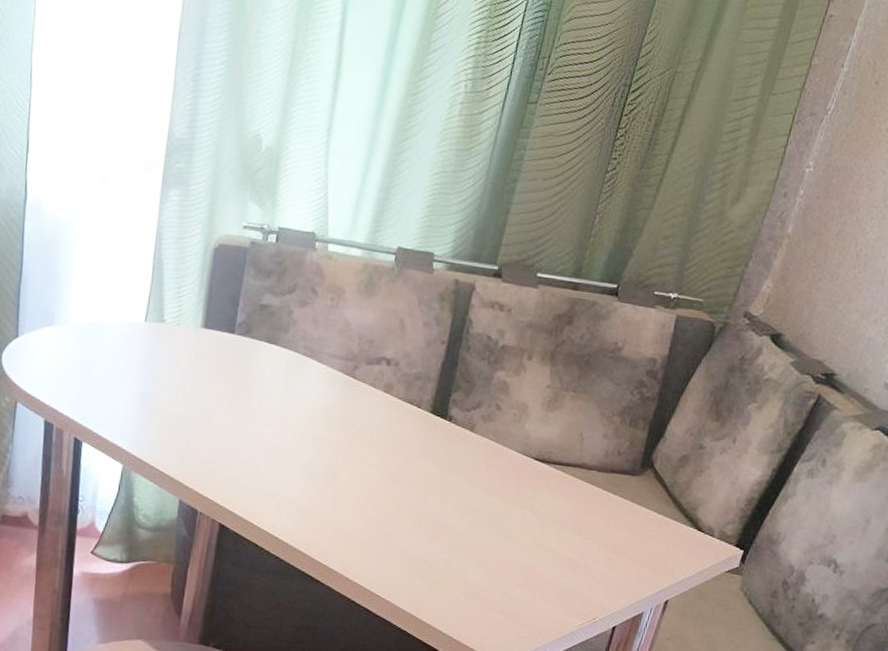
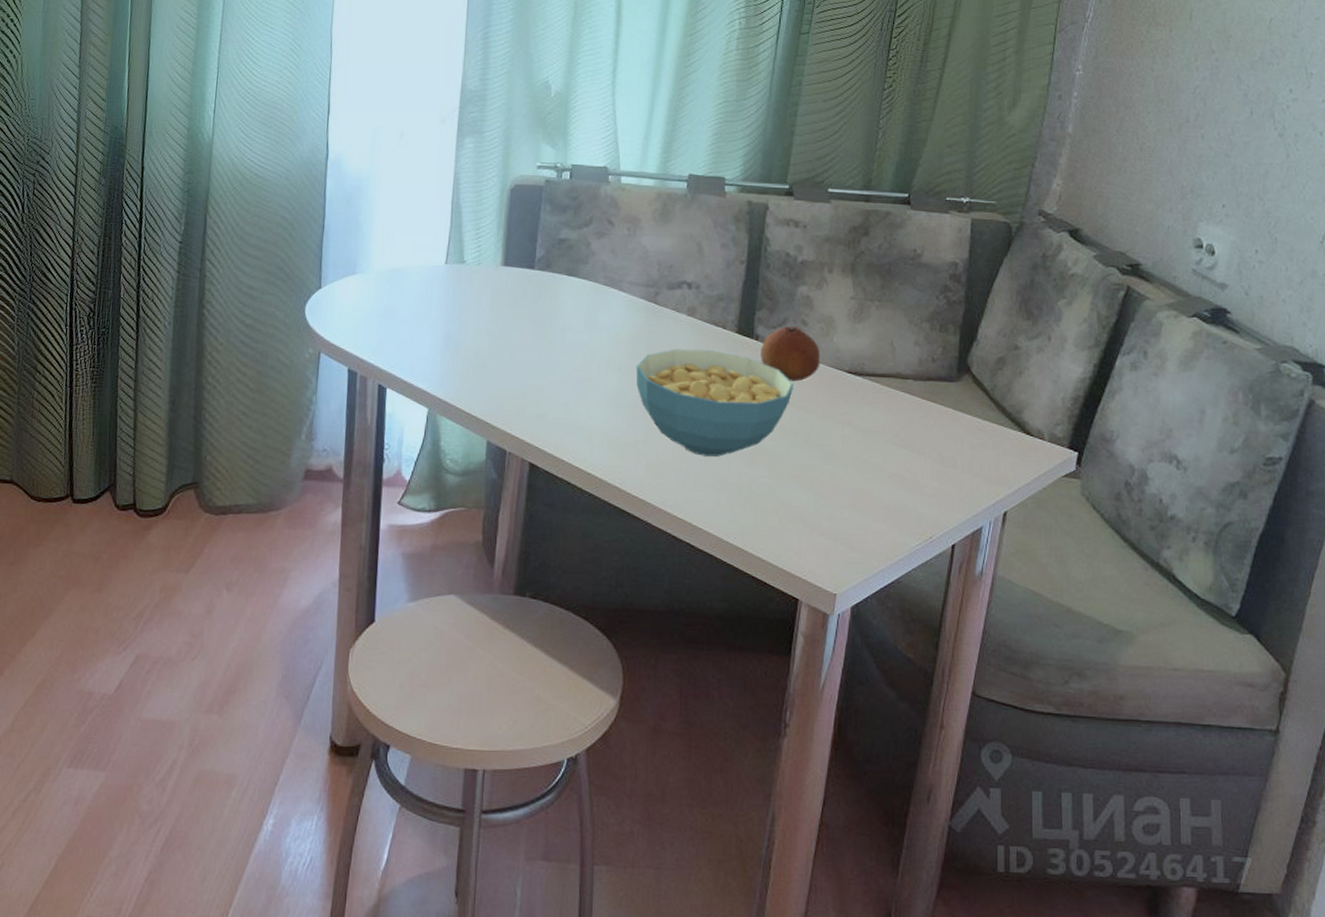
cereal bowl: none [328,424,482,531] -> present [636,349,795,457]
fruit: none [451,410,511,465] -> present [761,326,821,382]

